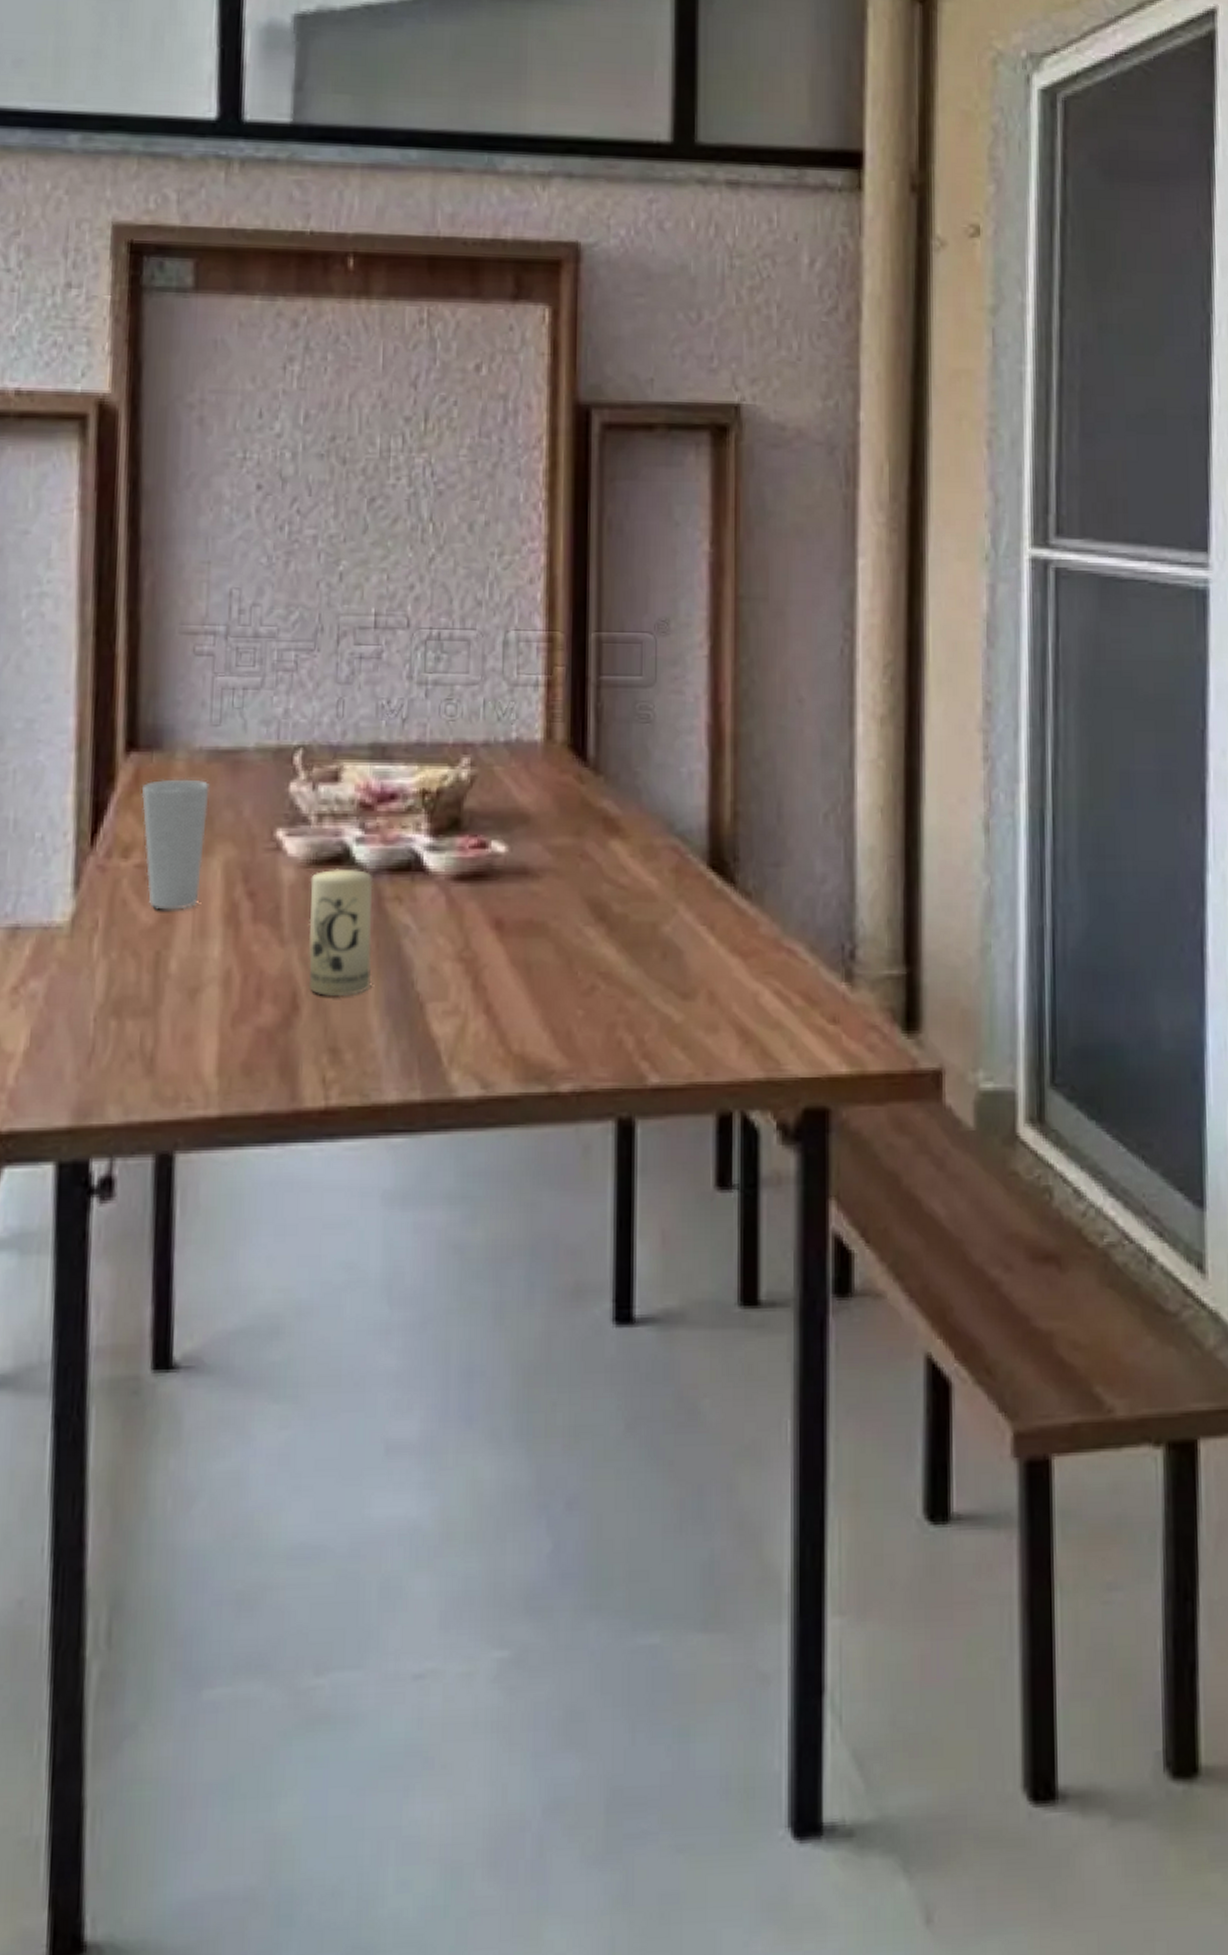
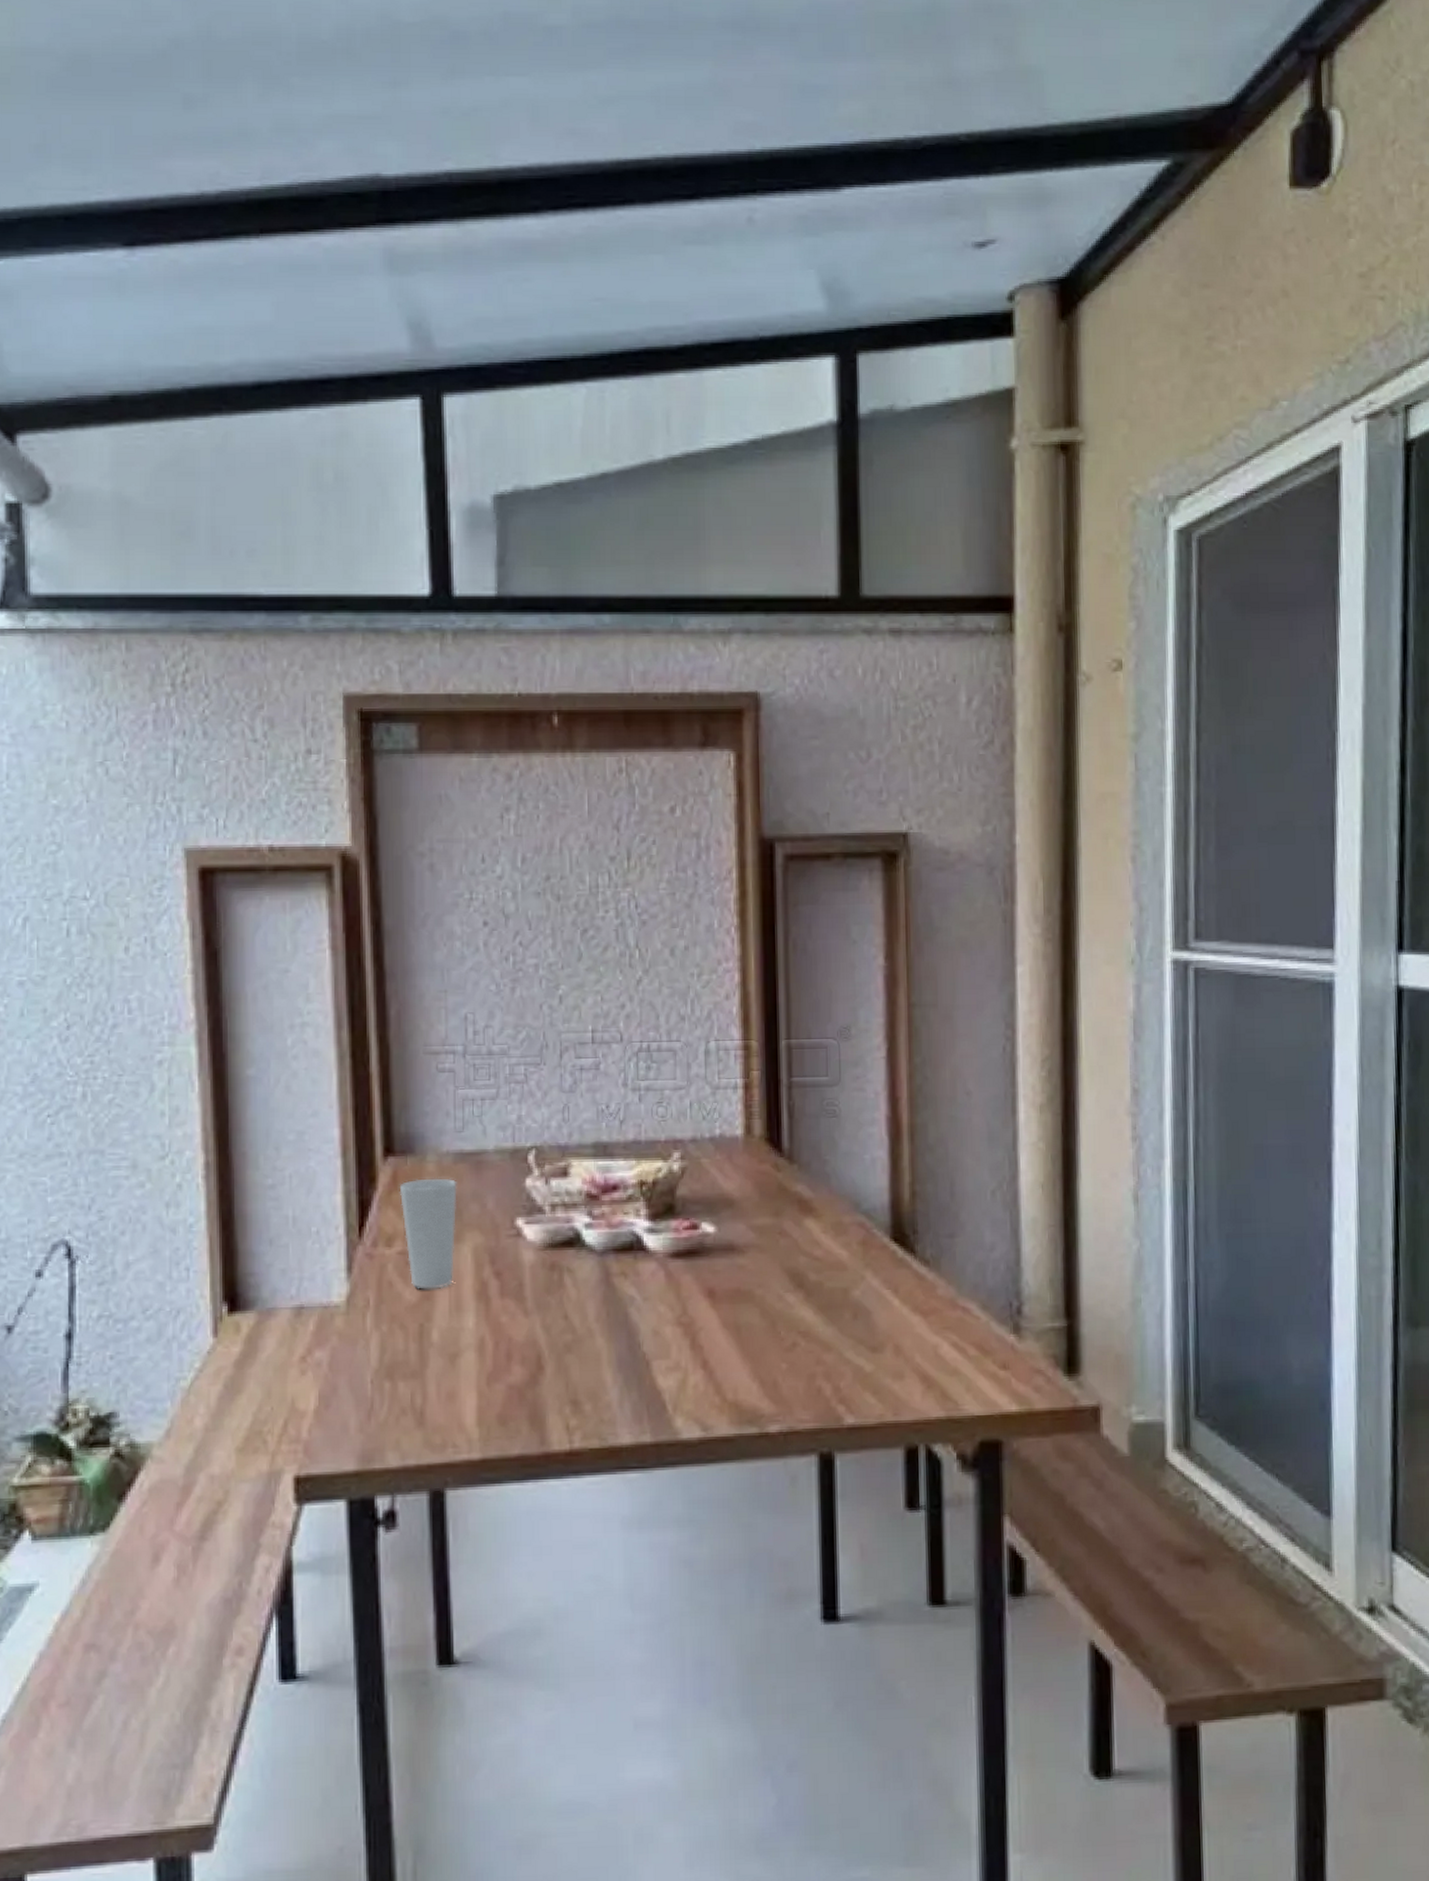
candle: present [309,868,373,996] -> none [548,1250,604,1357]

